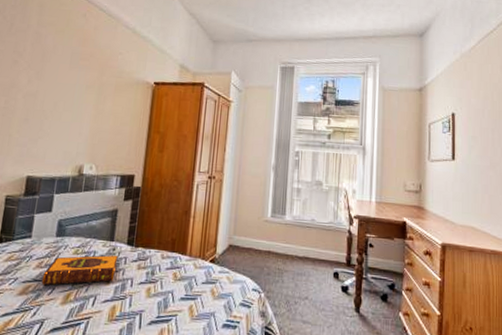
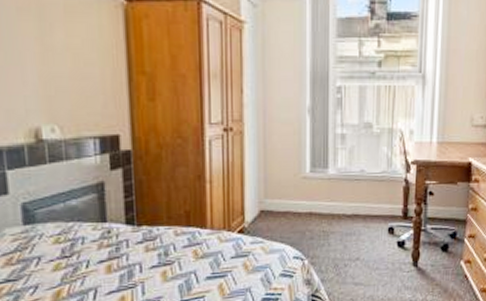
hardback book: present [42,255,118,286] -> none [17,238,118,286]

